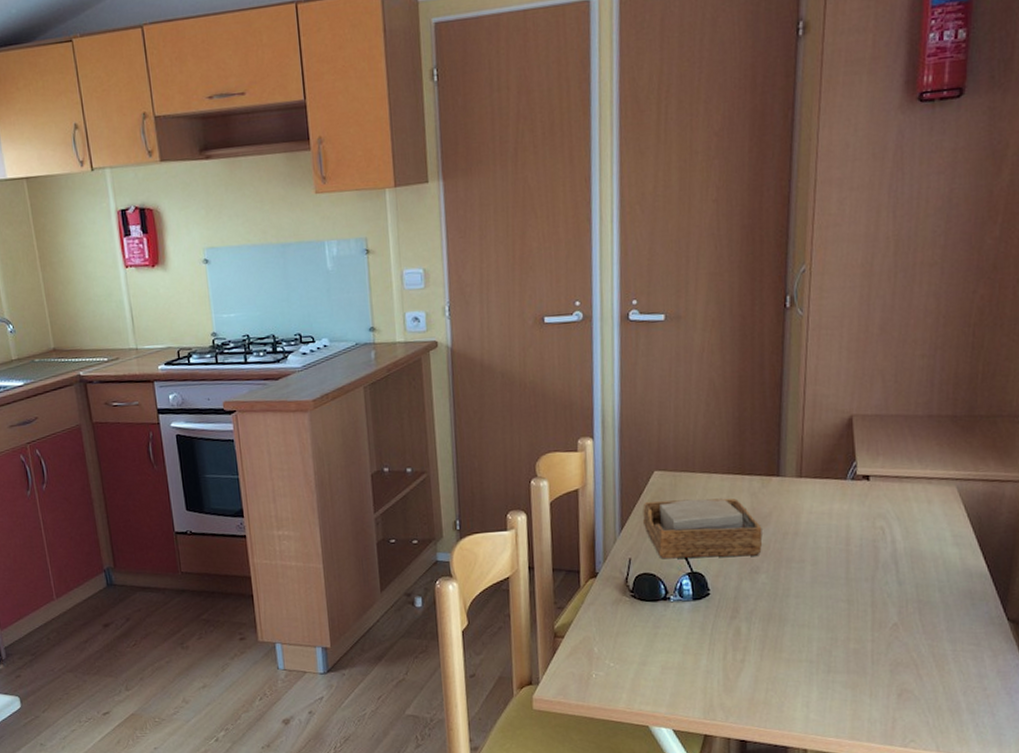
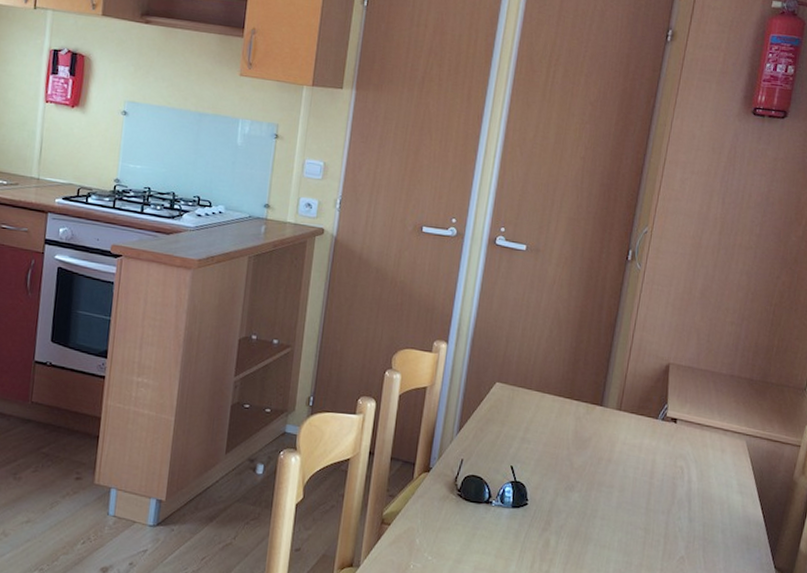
napkin holder: present [642,498,763,559] -> none [478,409,581,475]

